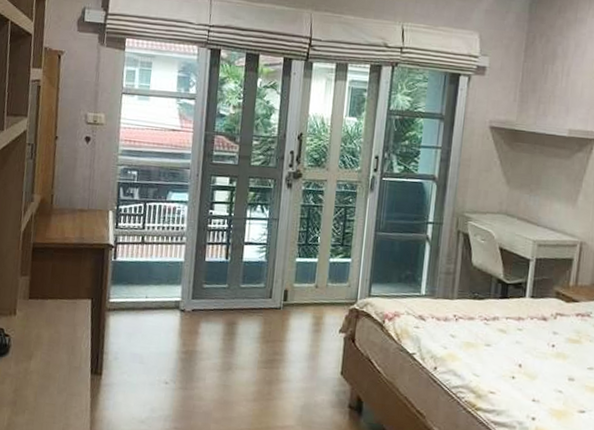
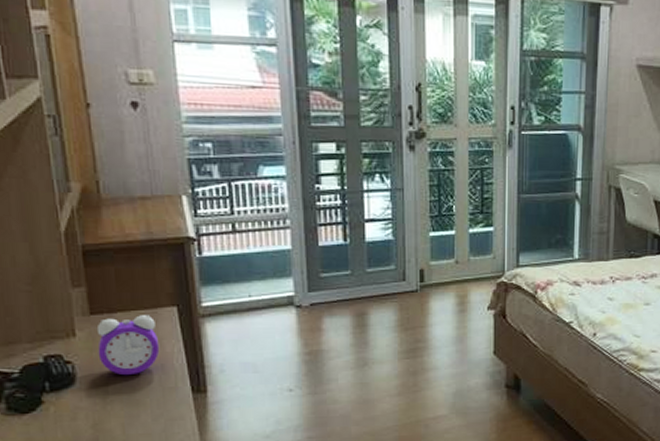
alarm clock: none [28,303,74,352] -> present [96,315,160,375]

